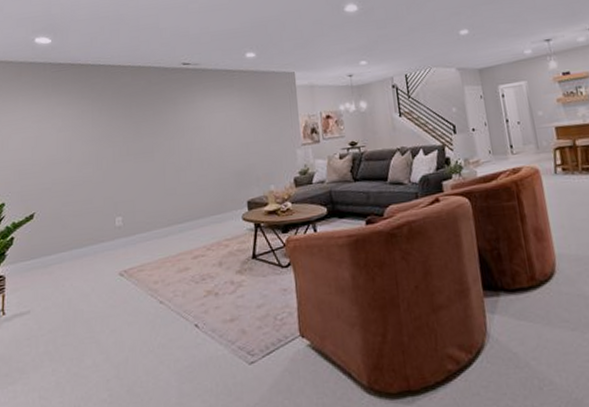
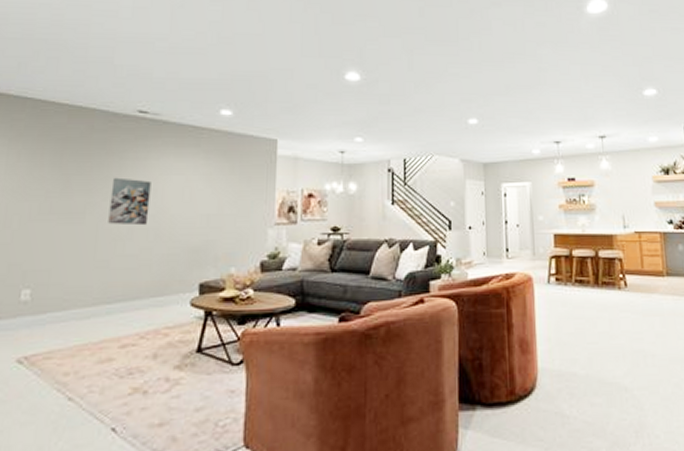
wall art: none [170,120,201,159] -> present [108,177,151,226]

